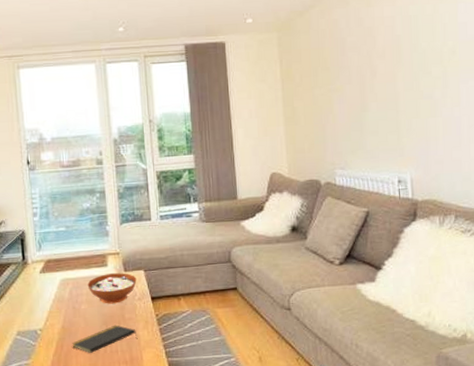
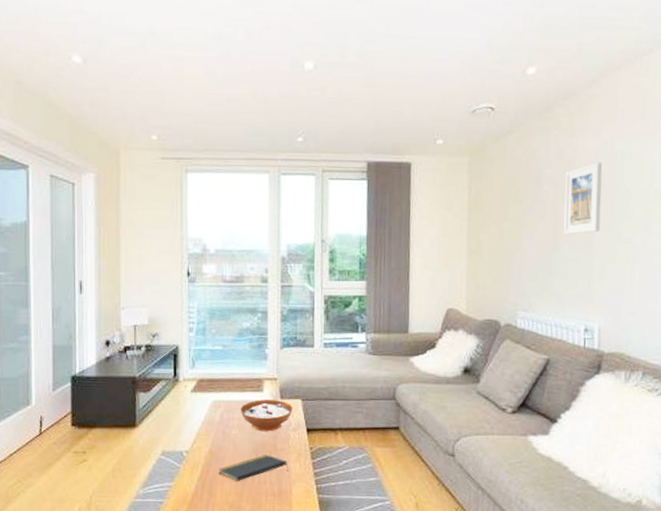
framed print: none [366,26,402,95] -> present [563,161,603,235]

